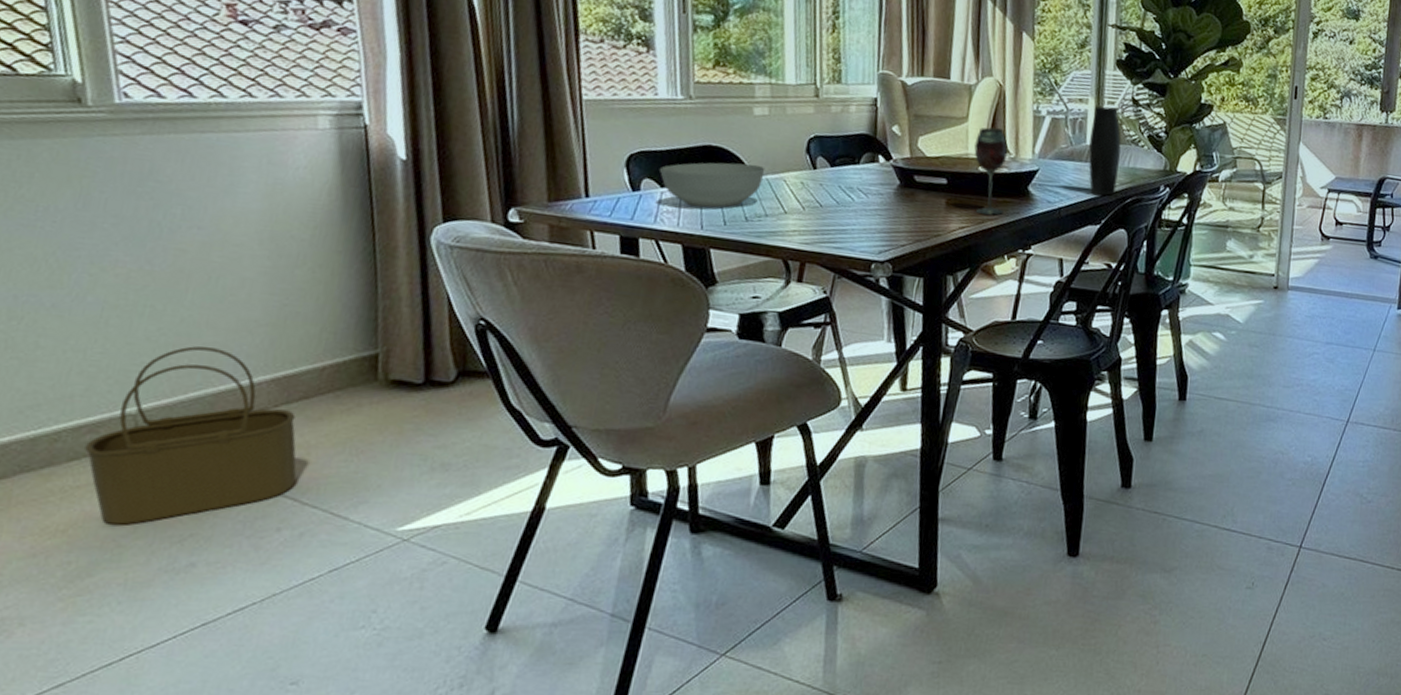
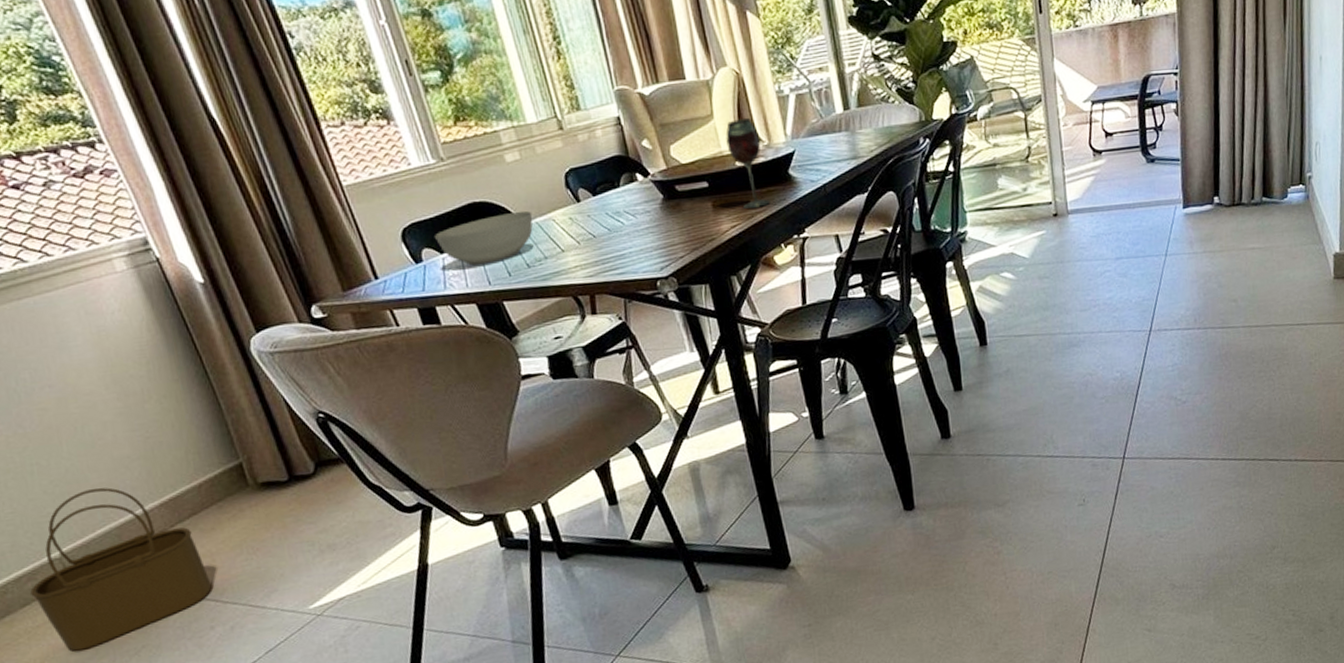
vase: present [1088,106,1121,196] -> none [837,67,876,164]

